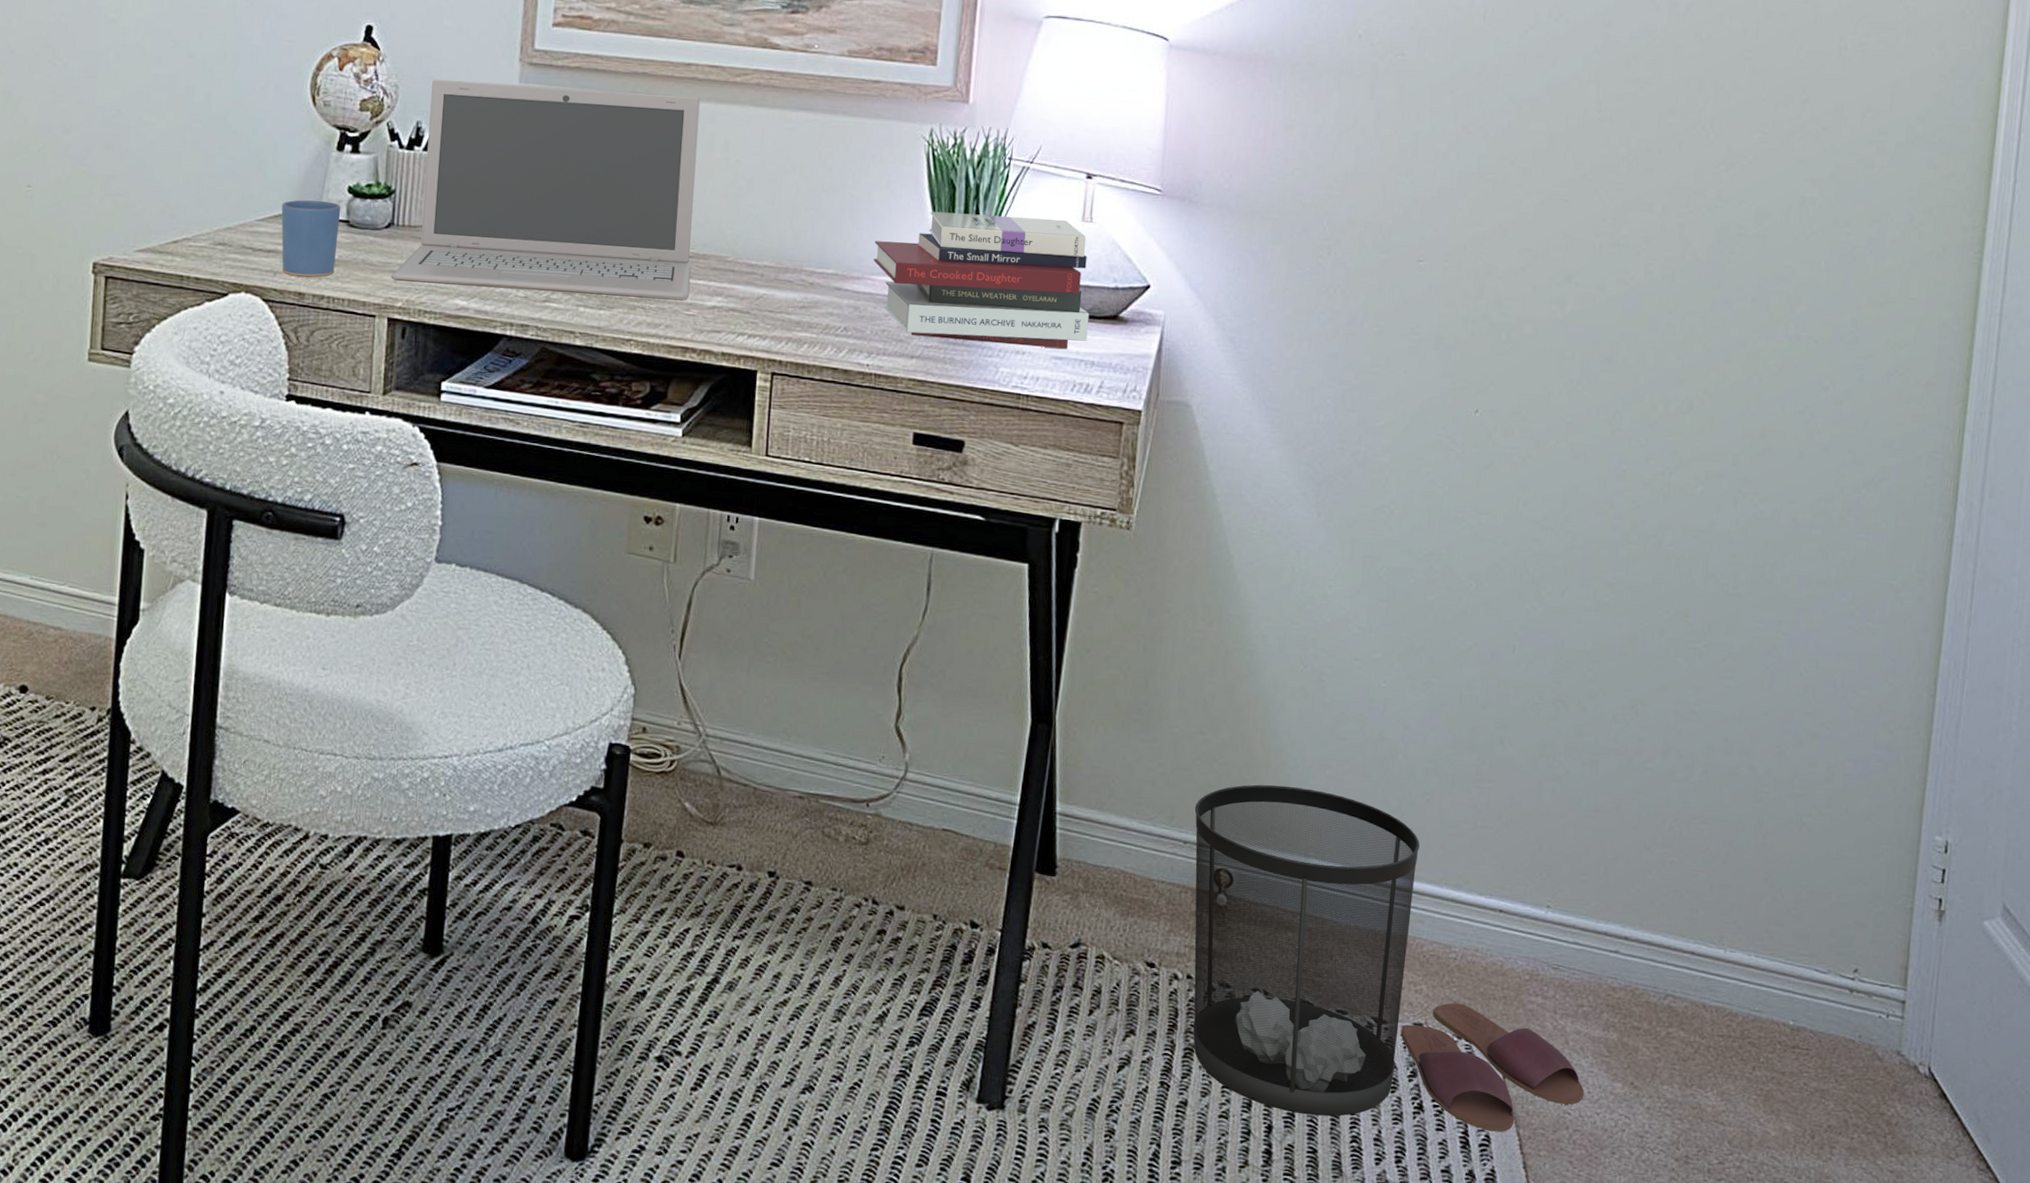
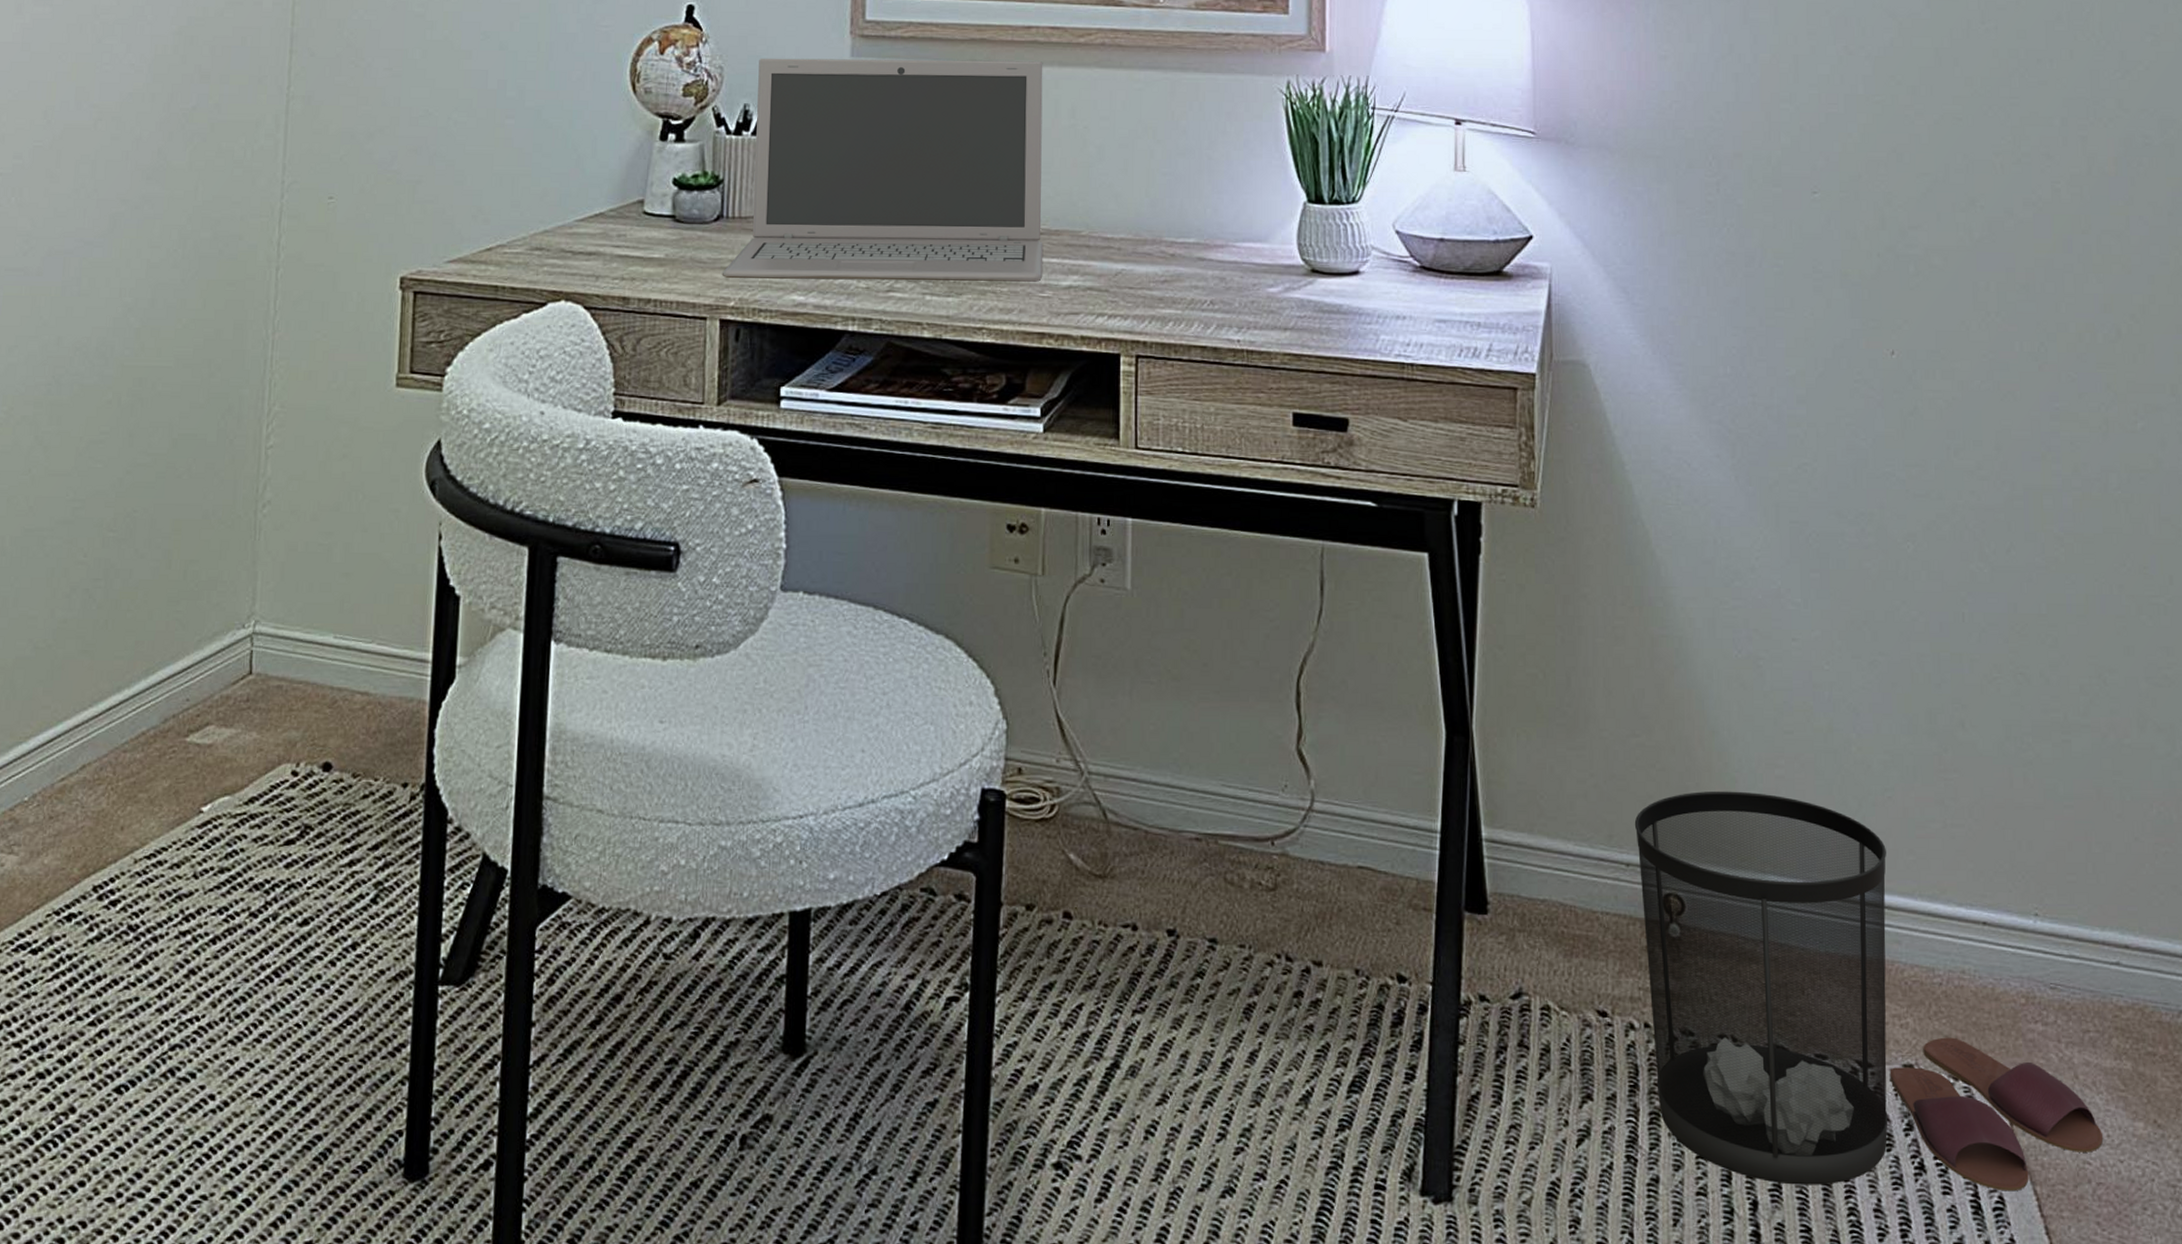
mug: present [281,200,341,278] -> none [602,195,666,281]
books: present [873,211,1089,349] -> none [1237,169,1471,310]

